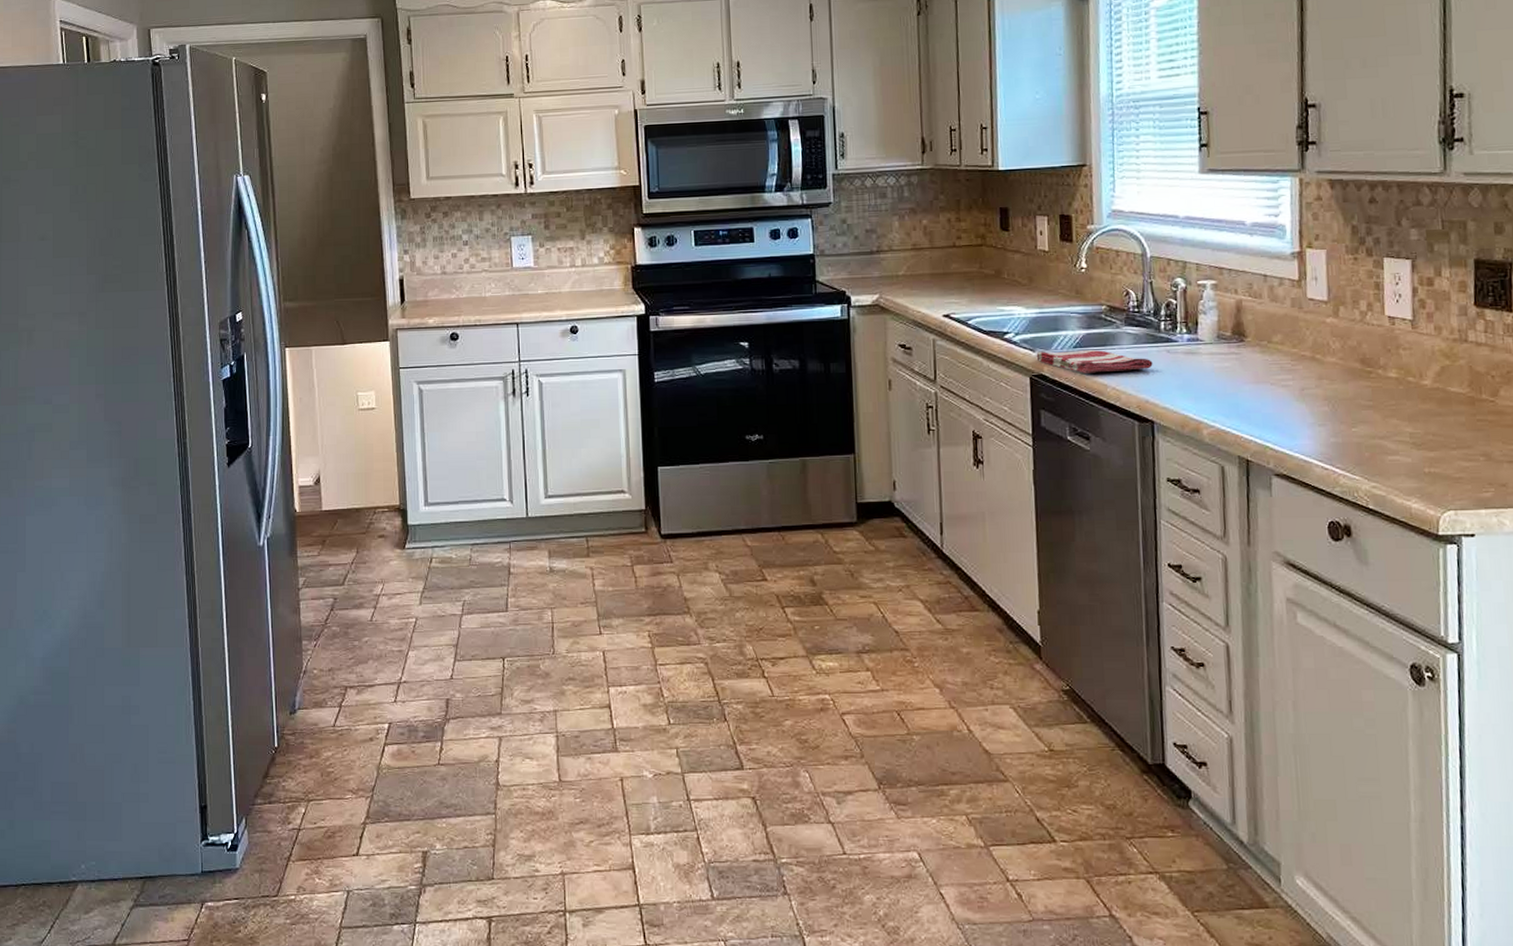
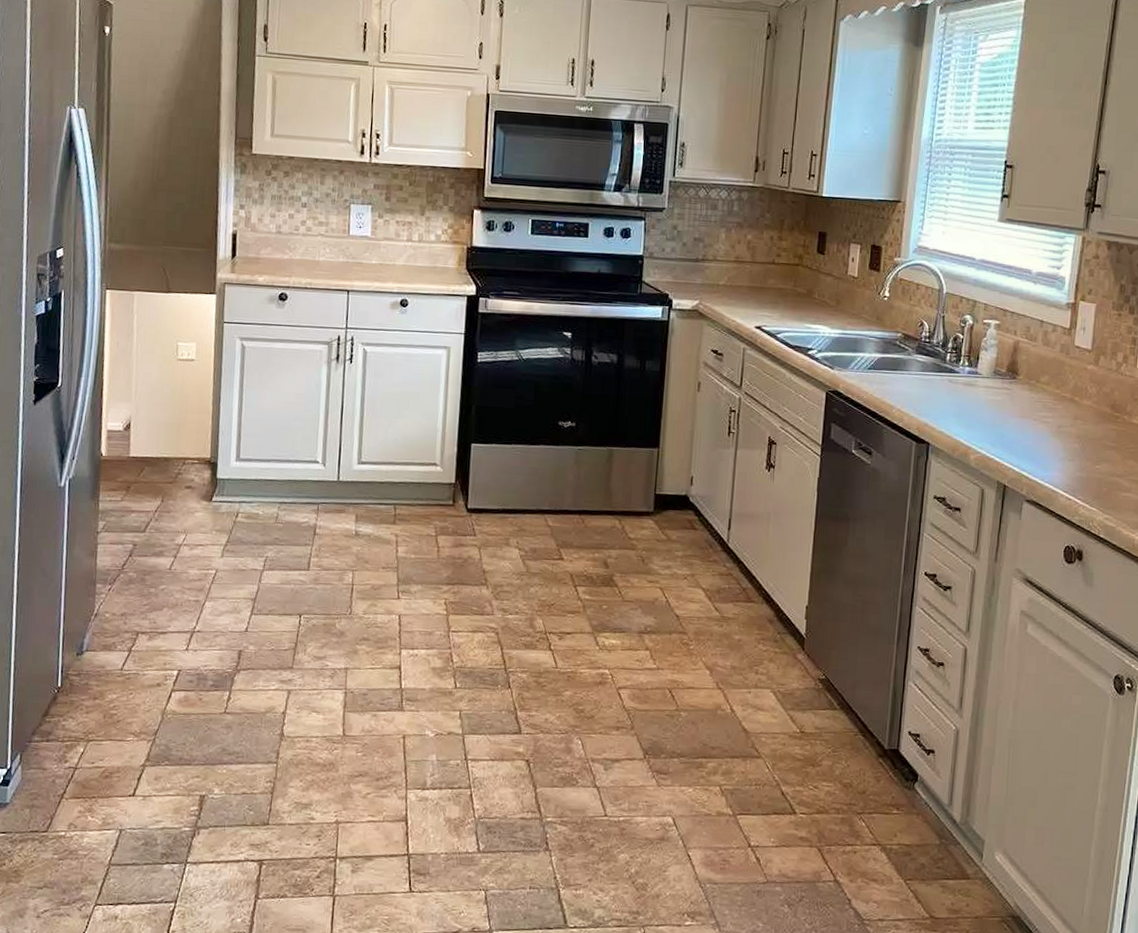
dish towel: present [1036,350,1153,374] -> none [834,370,935,395]

